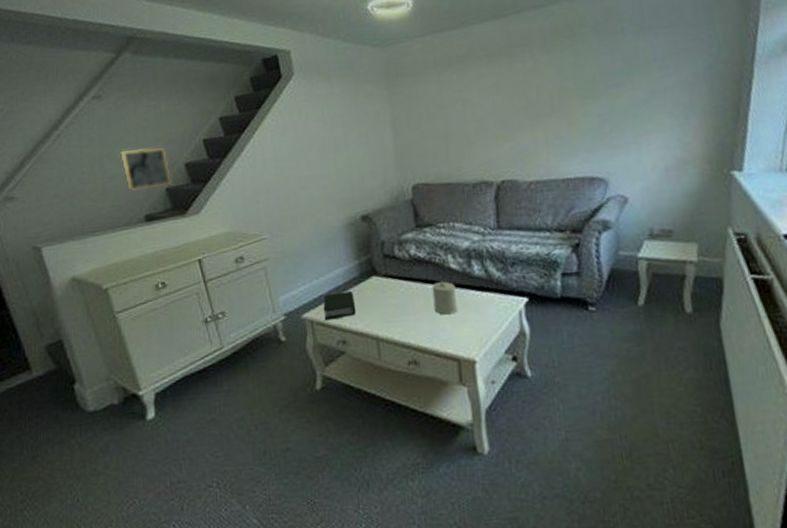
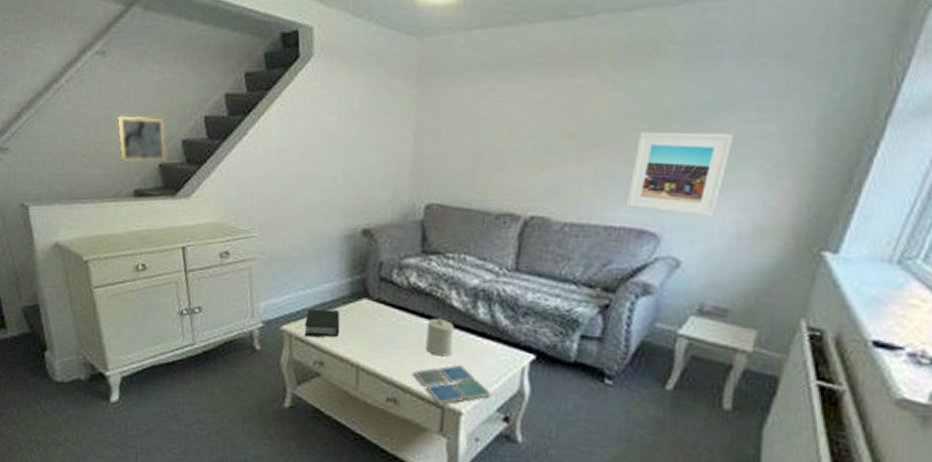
drink coaster: none [428,318,499,357] -> present [414,364,492,405]
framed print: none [574,90,647,161] -> present [625,131,734,217]

